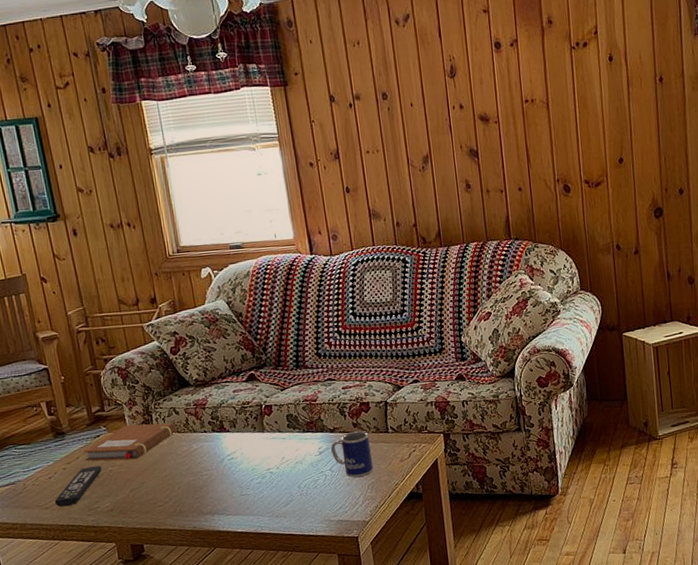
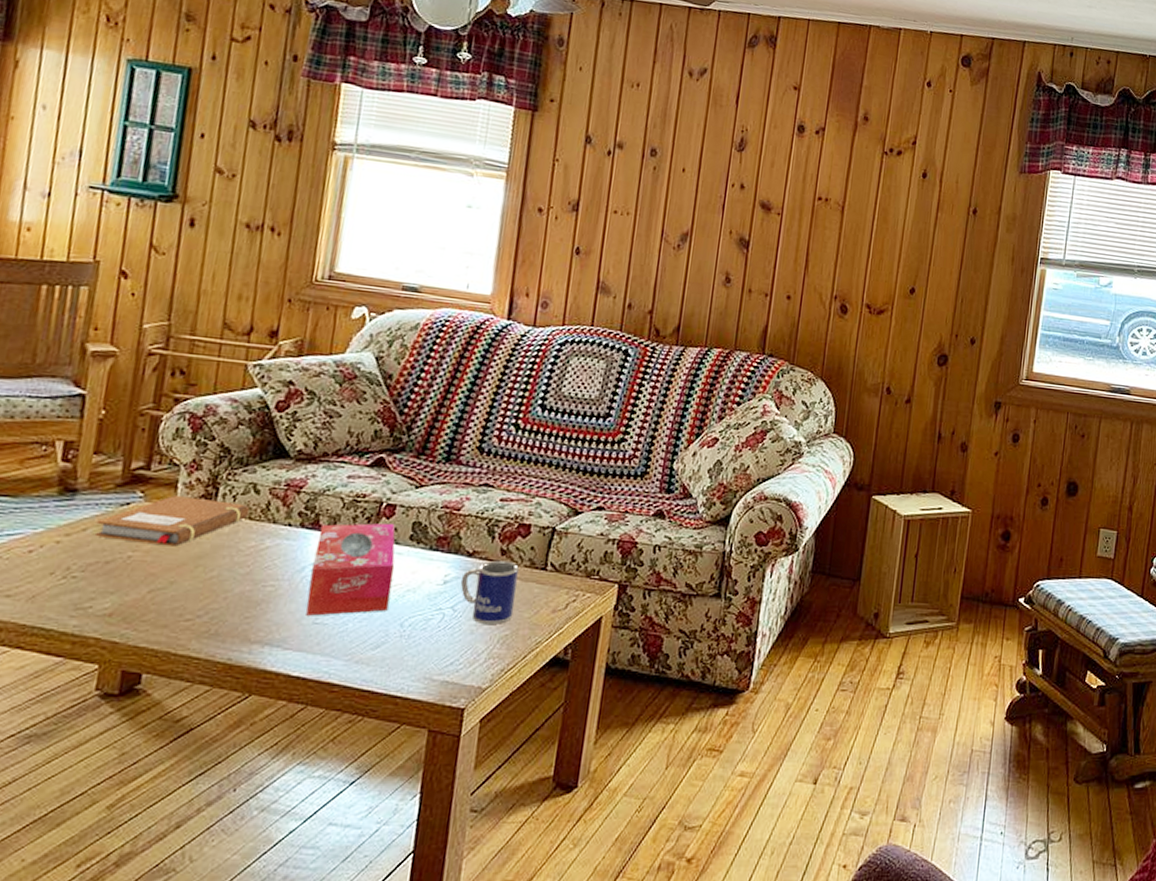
remote control: present [54,465,102,507] -> none [23,545,118,599]
tissue box: none [225,418,287,491] -> present [306,523,396,616]

